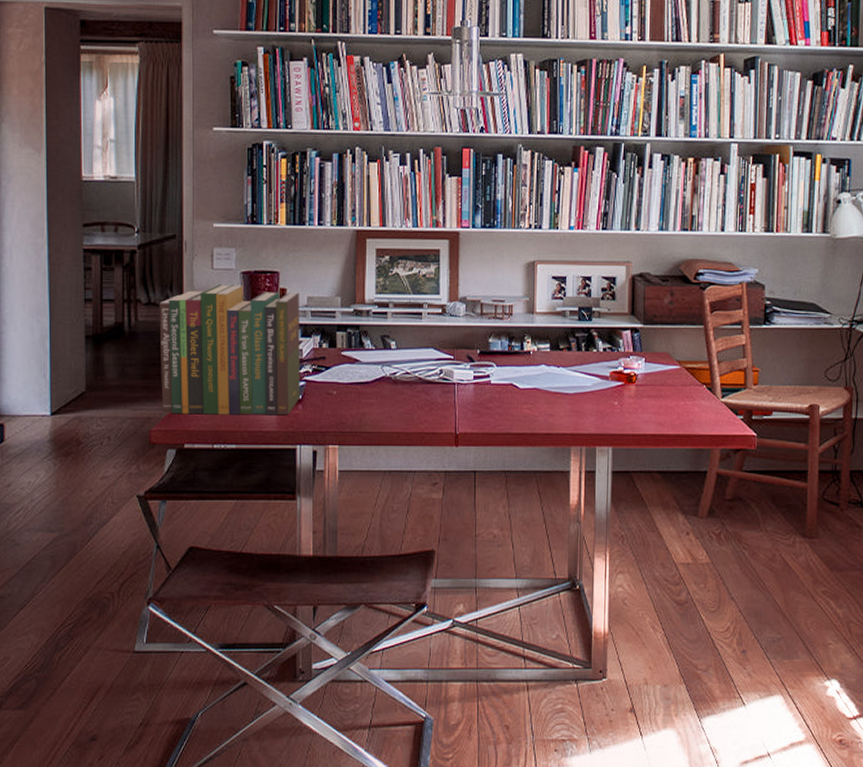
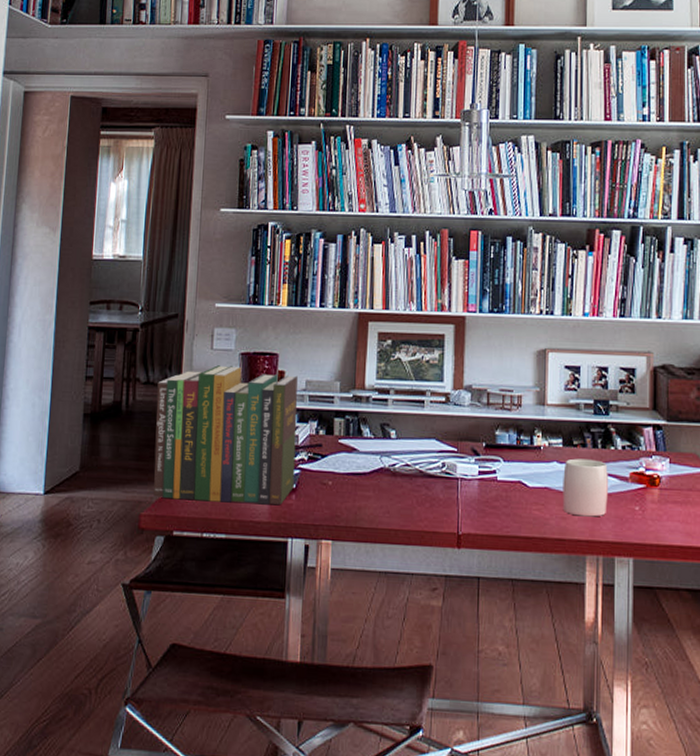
mug: none [550,361,591,413] -> present [562,458,608,517]

